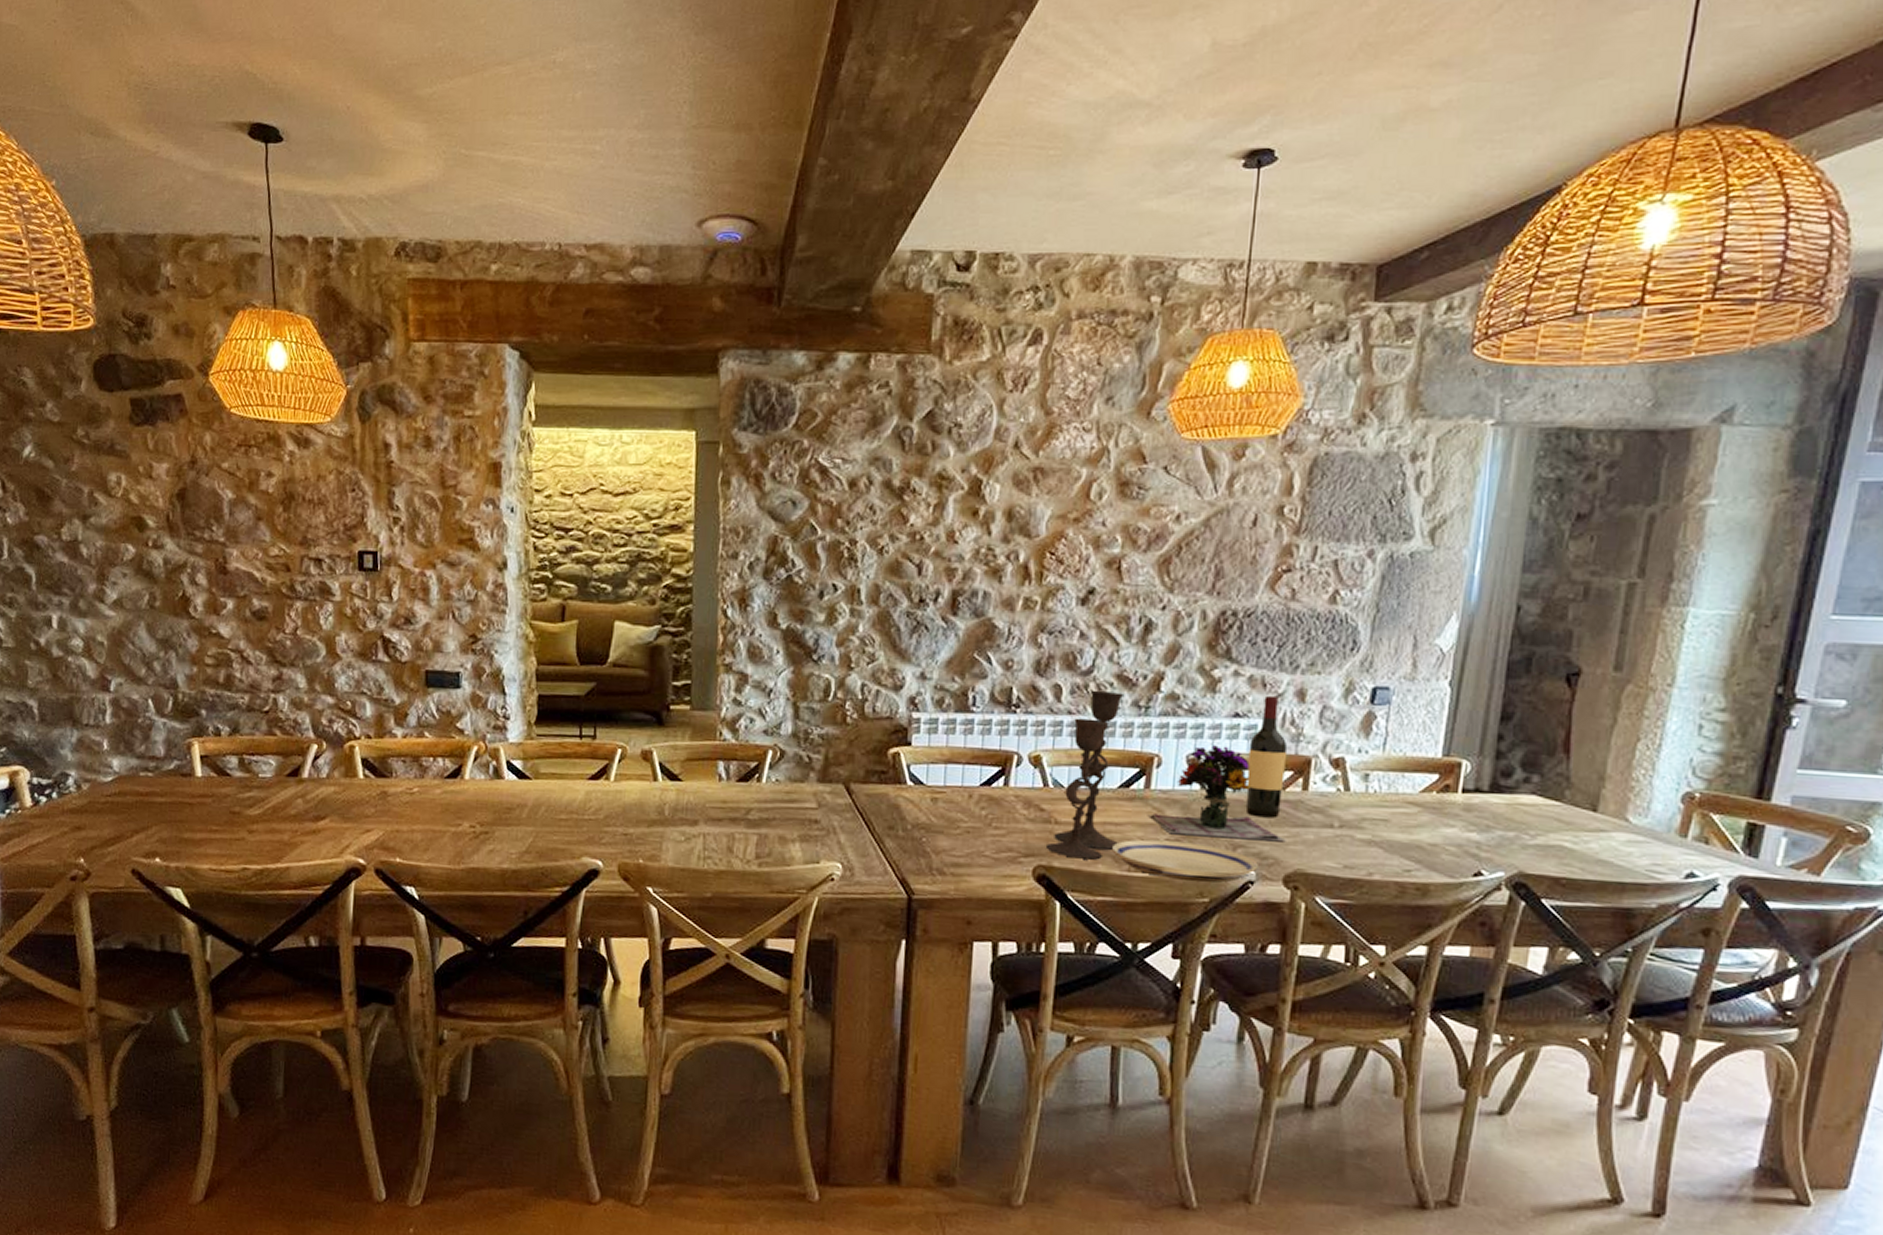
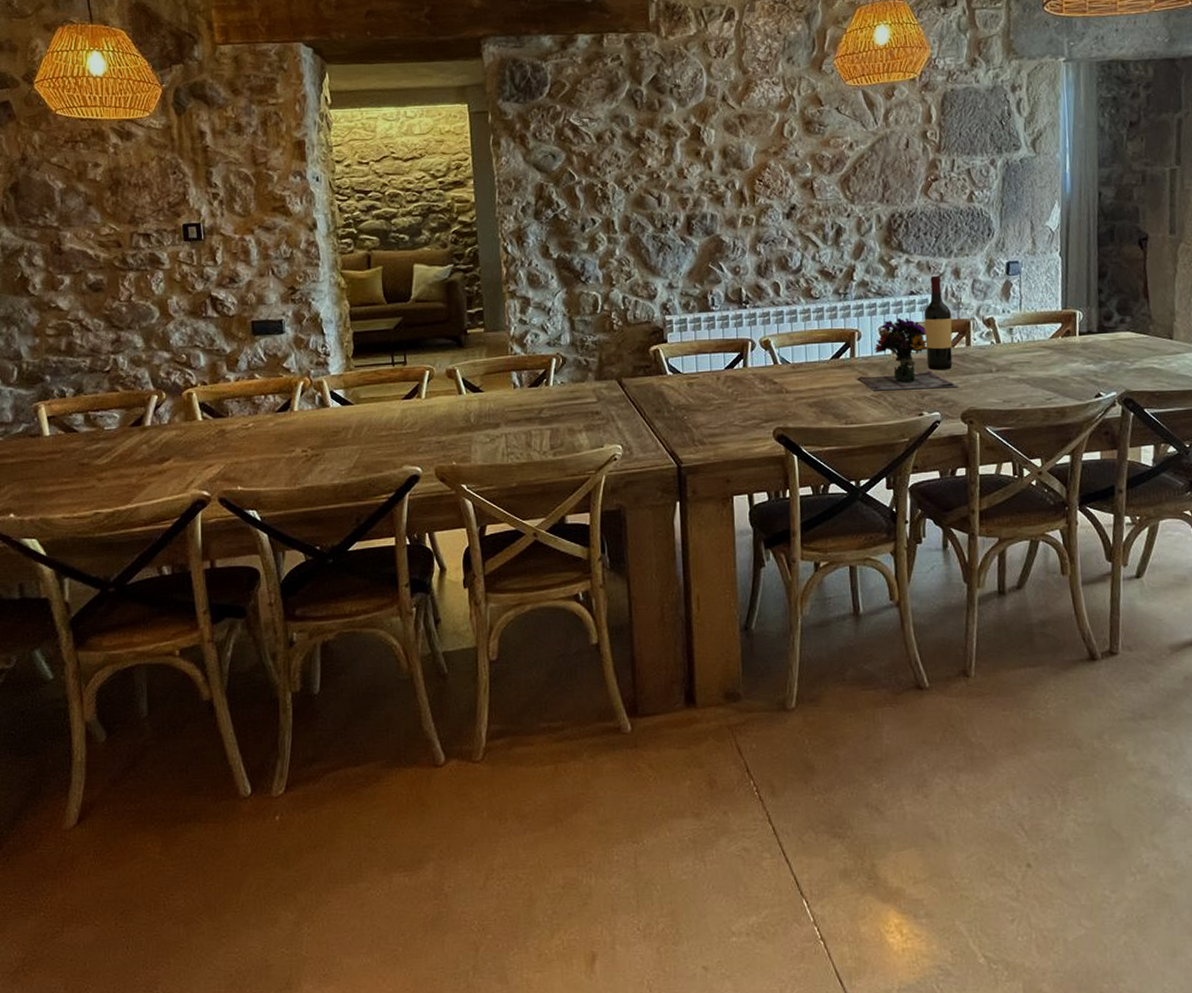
candlestick: present [1045,690,1123,860] -> none [780,283,836,419]
plate: present [1112,839,1258,883] -> none [832,396,942,427]

